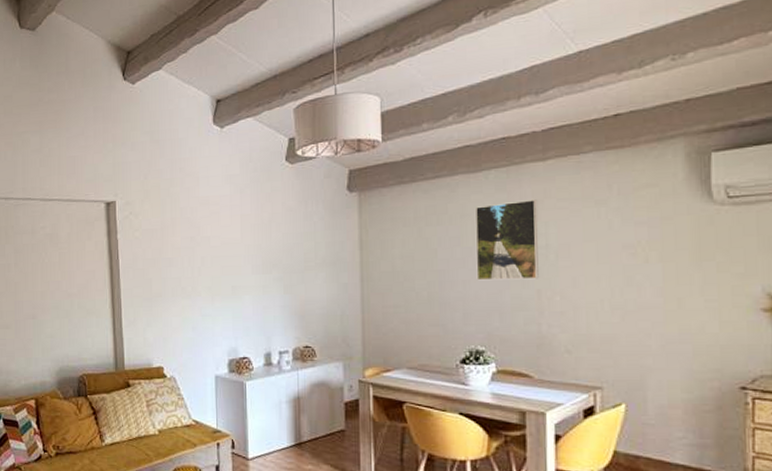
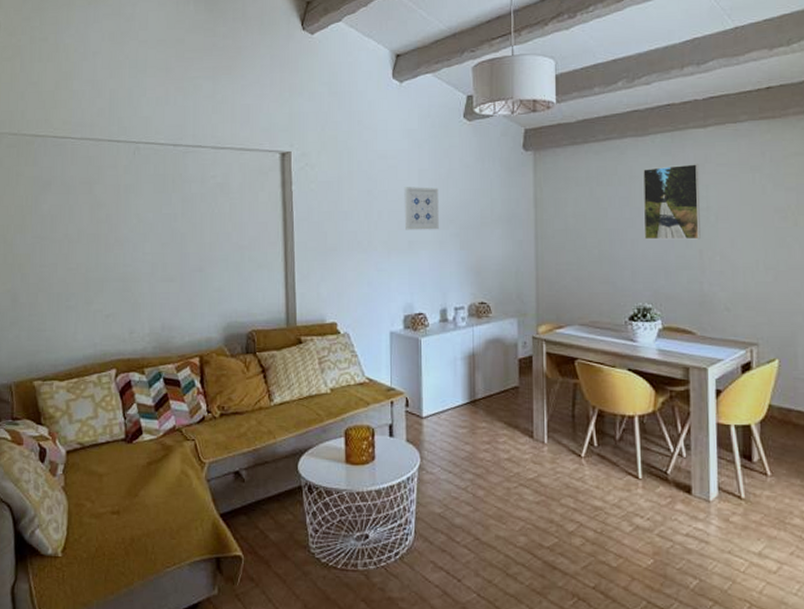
wall art: none [227,232,262,276] -> present [404,187,439,230]

